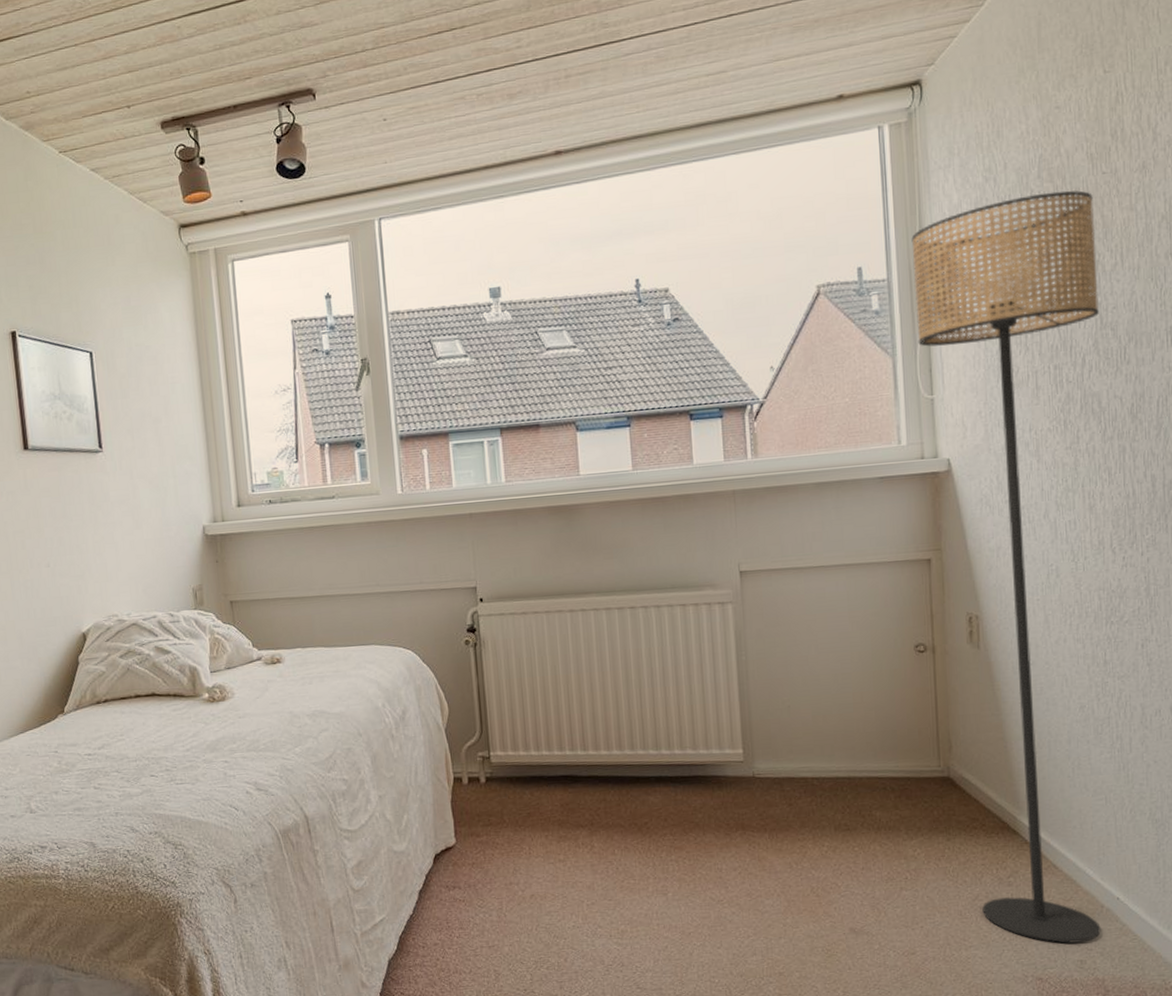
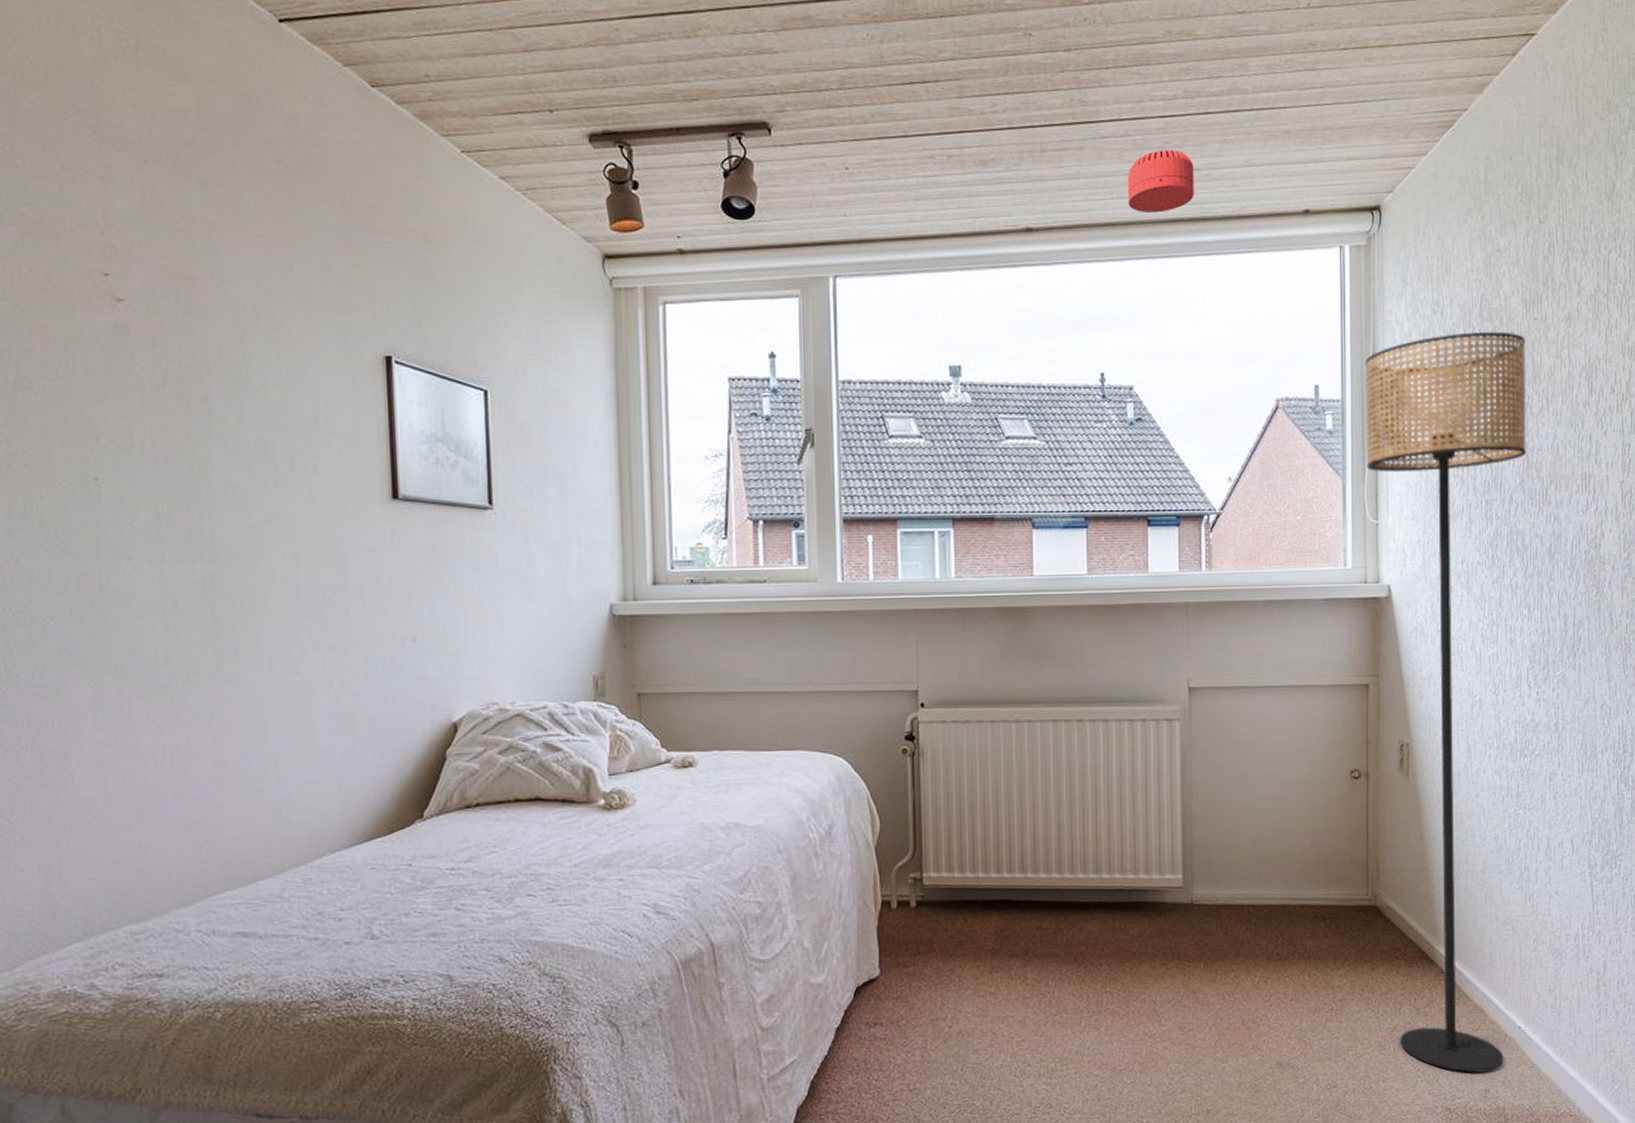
smoke detector: none [653,56,721,121] -> present [1128,150,1194,213]

